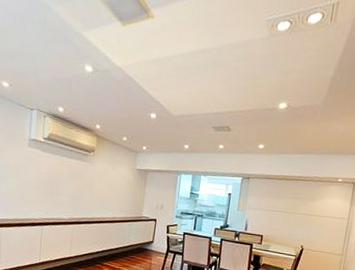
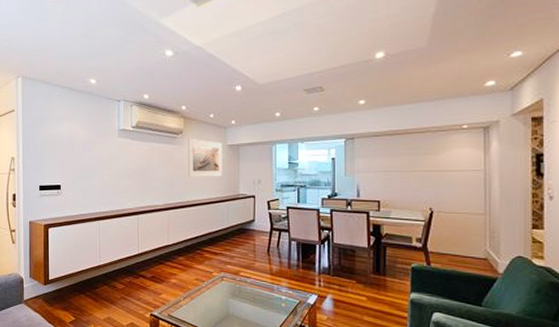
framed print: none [95,157,132,198] -> present [187,138,223,178]

